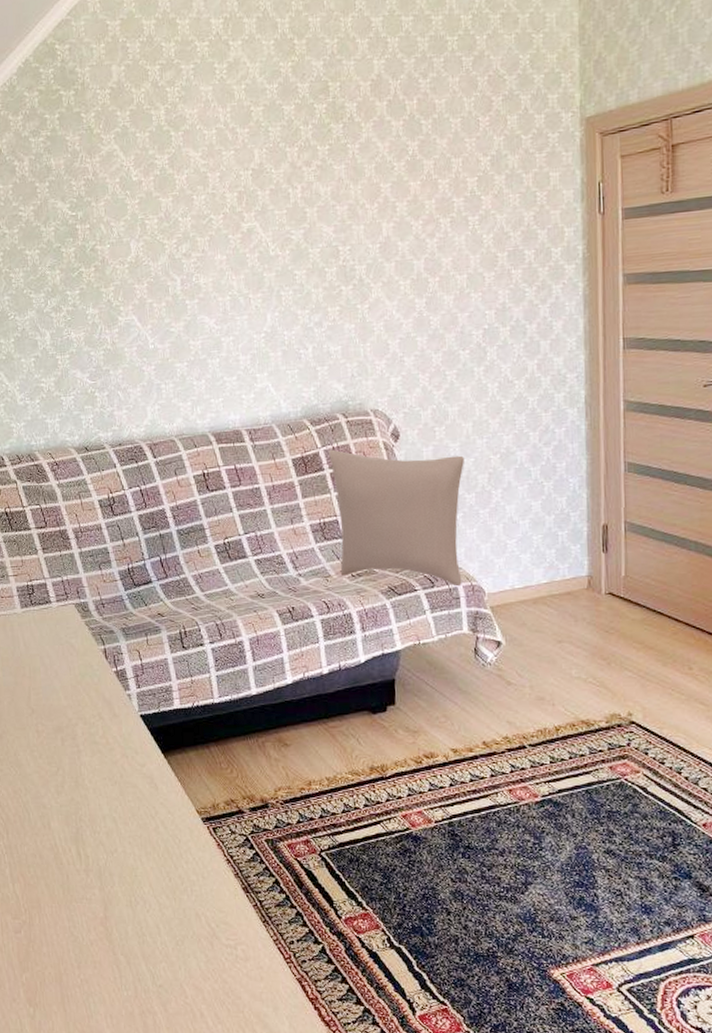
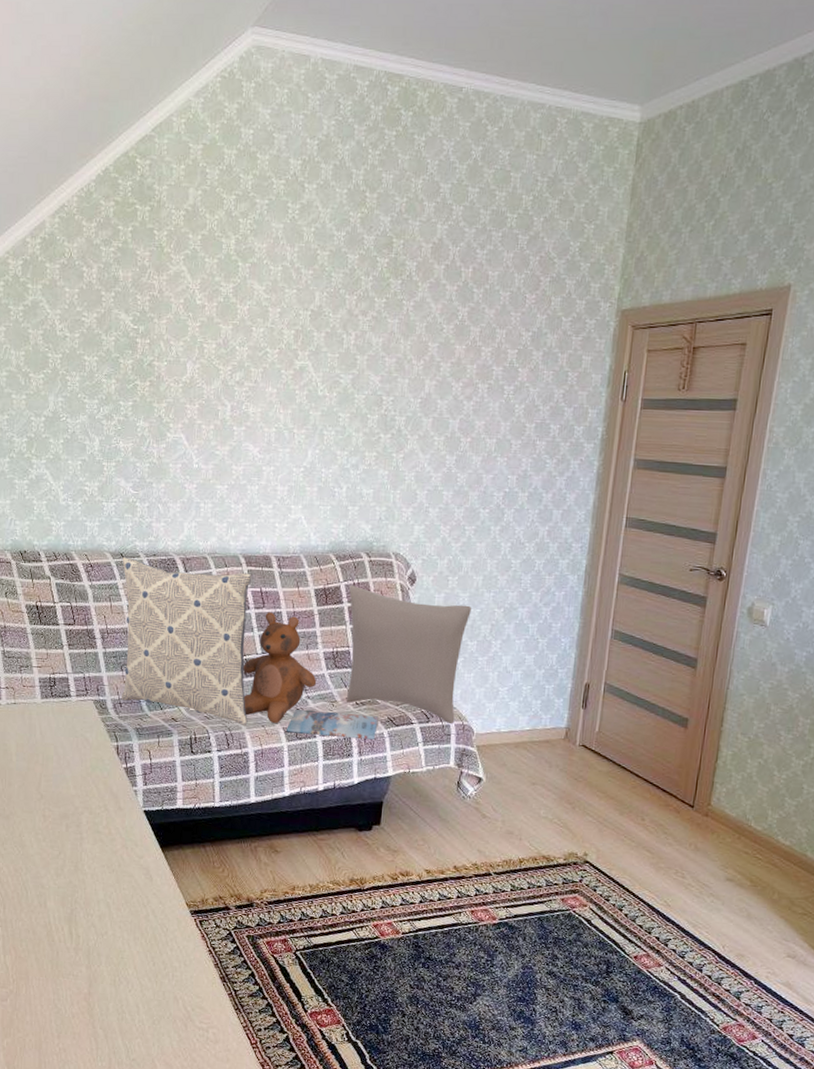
pillow: none [87,450,238,614] -> present [121,557,252,727]
teddy bear: none [226,489,307,608] -> present [243,612,317,724]
magazine: none [280,587,379,615] -> present [286,710,379,740]

